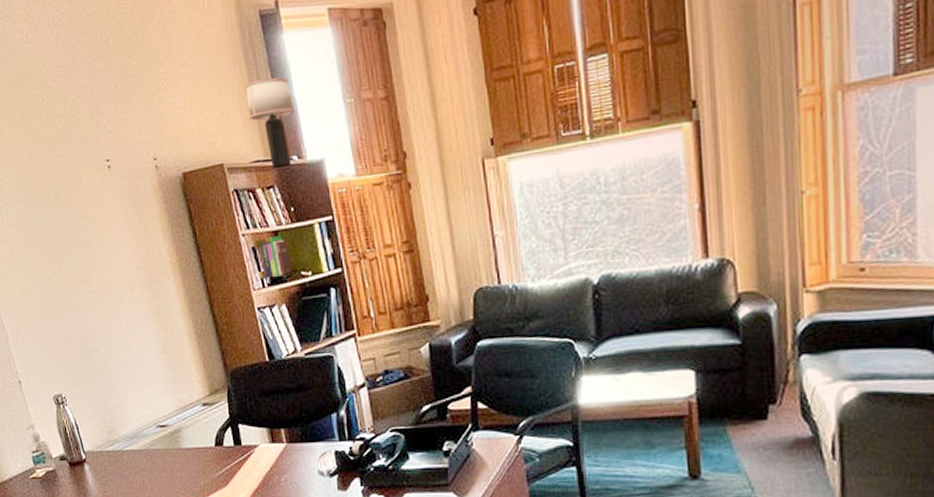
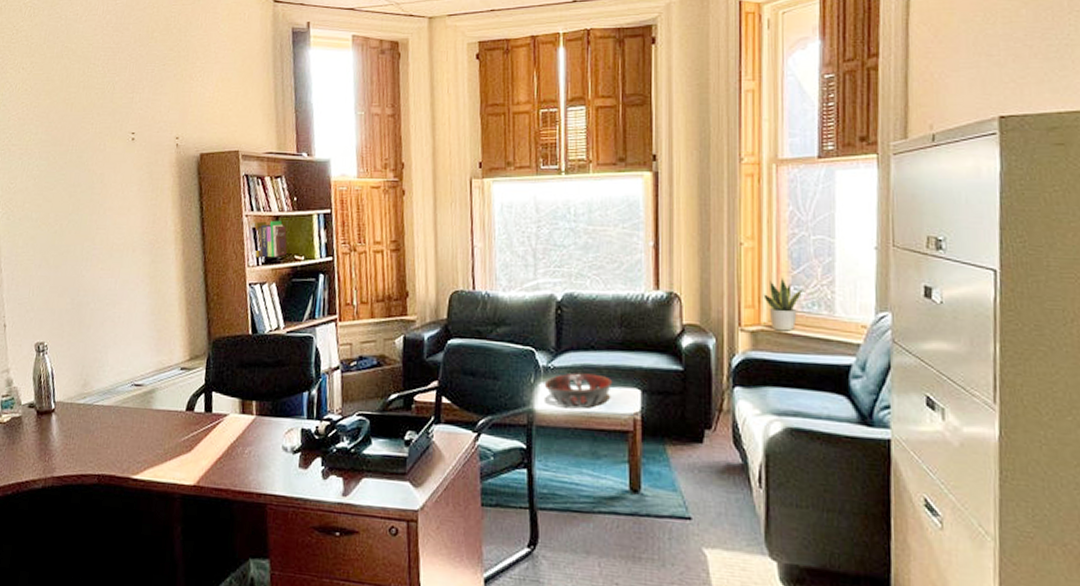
table lamp: present [245,77,295,170] -> none [269,85,311,162]
decorative bowl: none [586,359,663,399] -> present [544,373,613,409]
potted plant: none [831,225,879,287] -> present [763,277,803,331]

